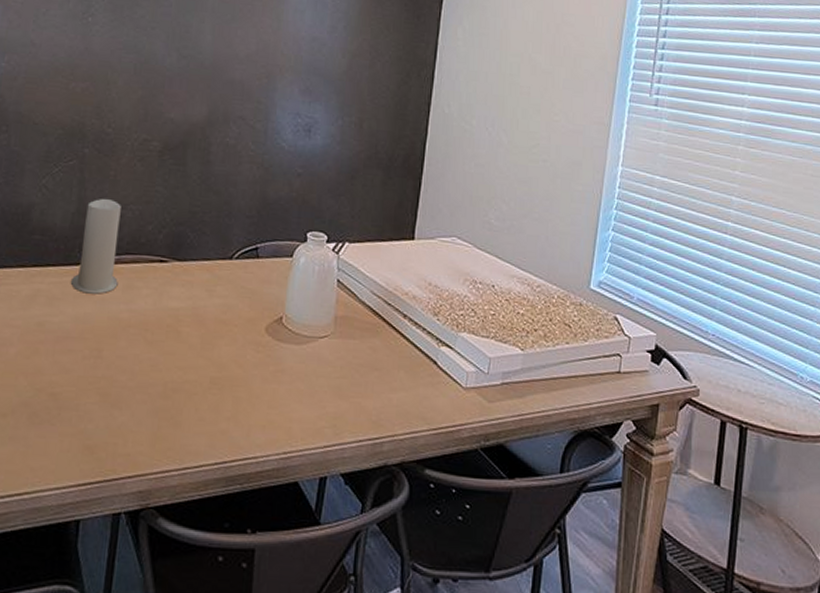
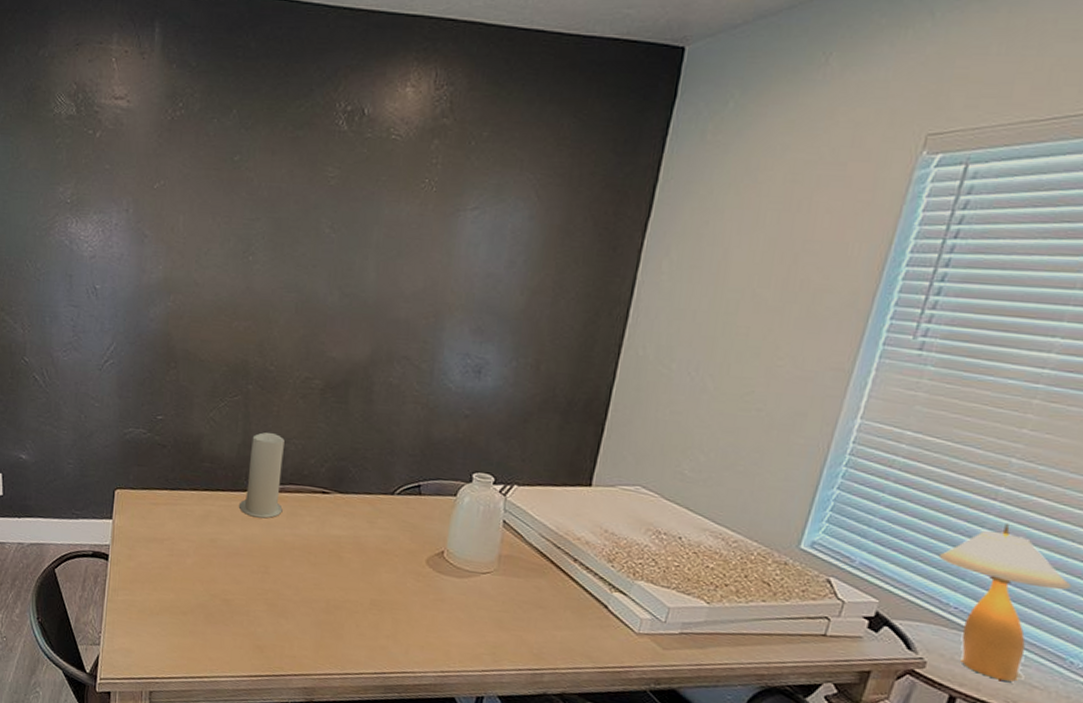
table lamp: none [694,253,790,401] -> present [938,522,1072,682]

